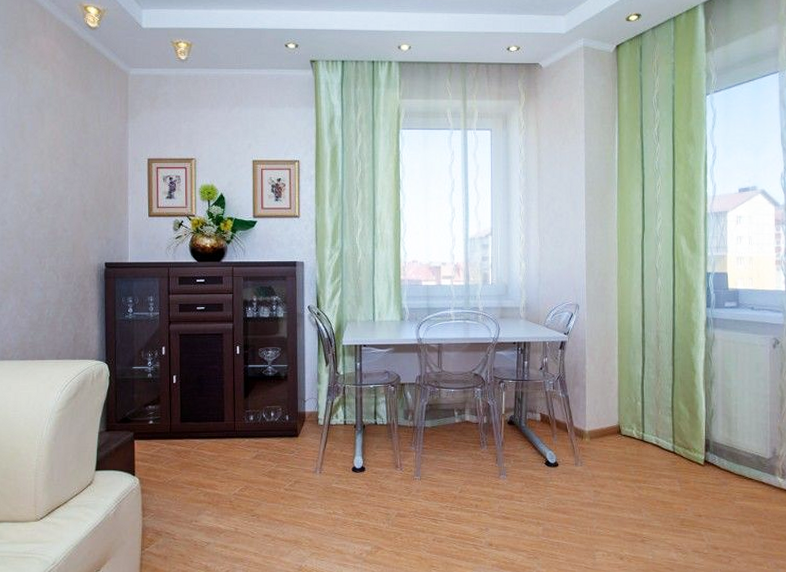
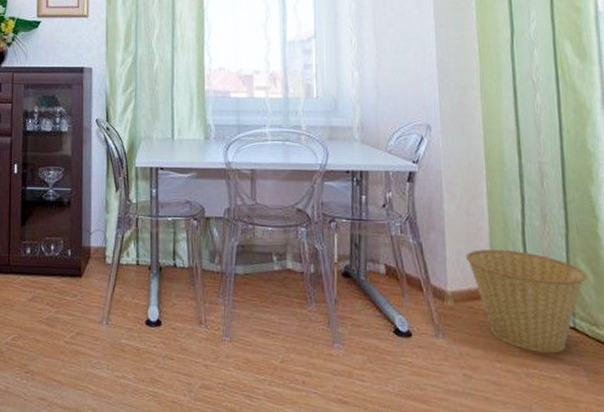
basket: none [600,397,686,471] -> present [465,248,588,353]

